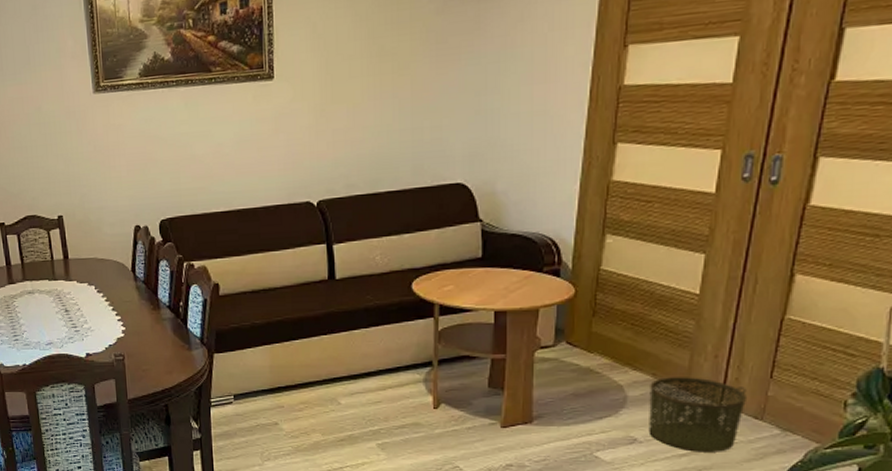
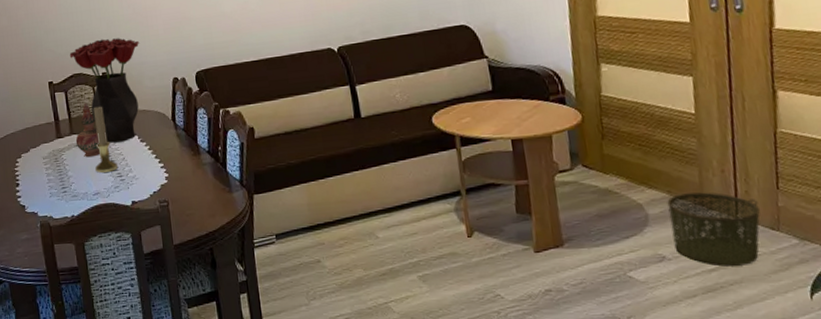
bouquet: none [23,178,100,292] -> present [69,38,140,143]
decorative vase: none [28,248,55,306] -> present [75,103,101,158]
candle holder: none [47,251,73,323] -> present [93,105,119,174]

